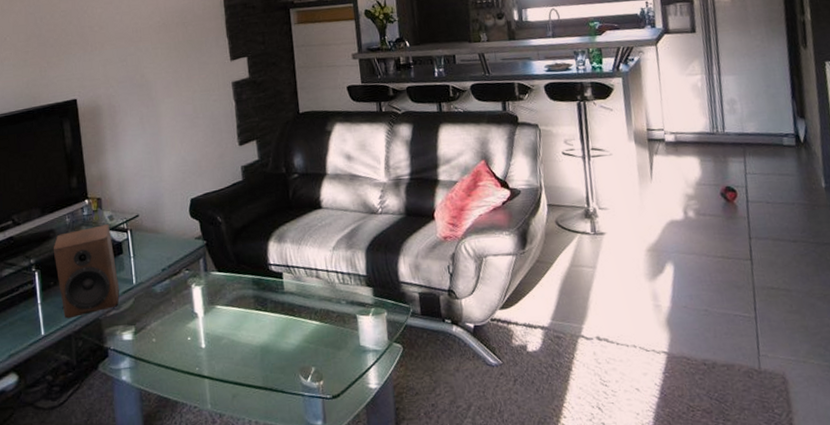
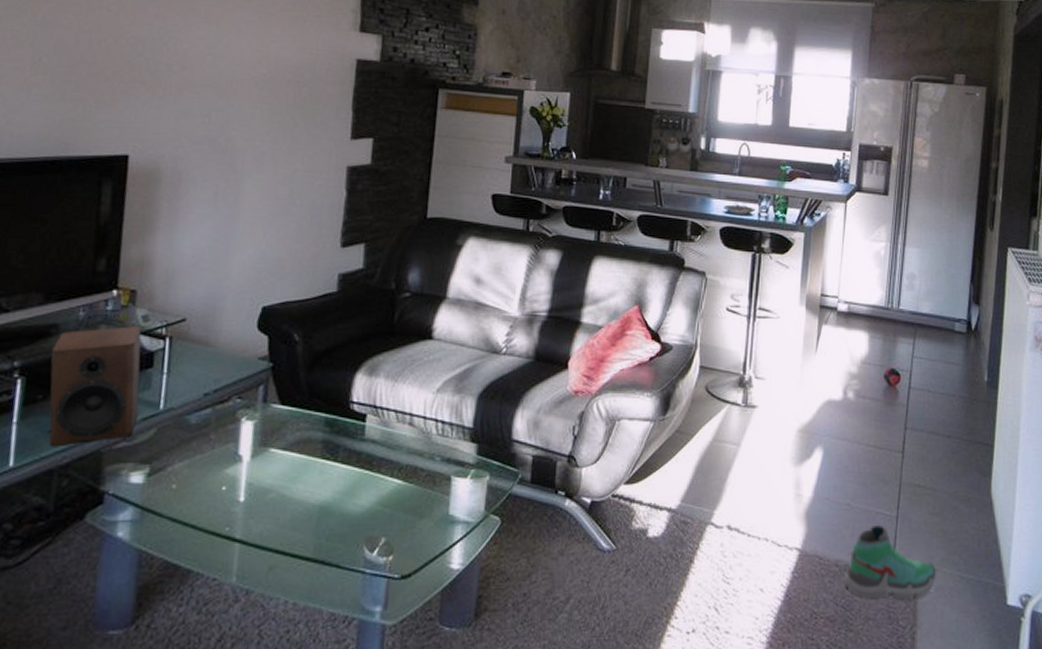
athletic shoe: none [713,325,805,391] -> present [845,524,938,600]

